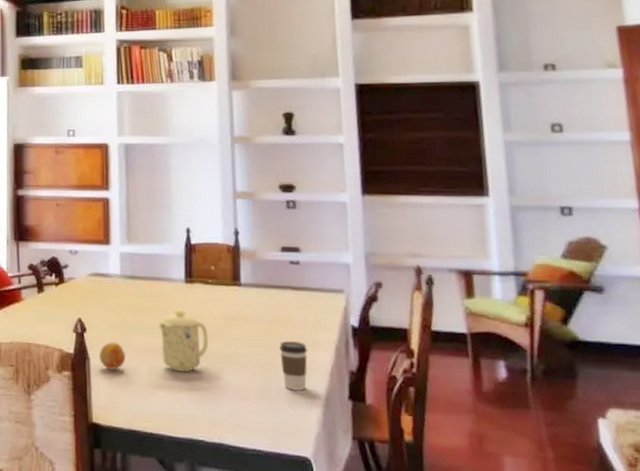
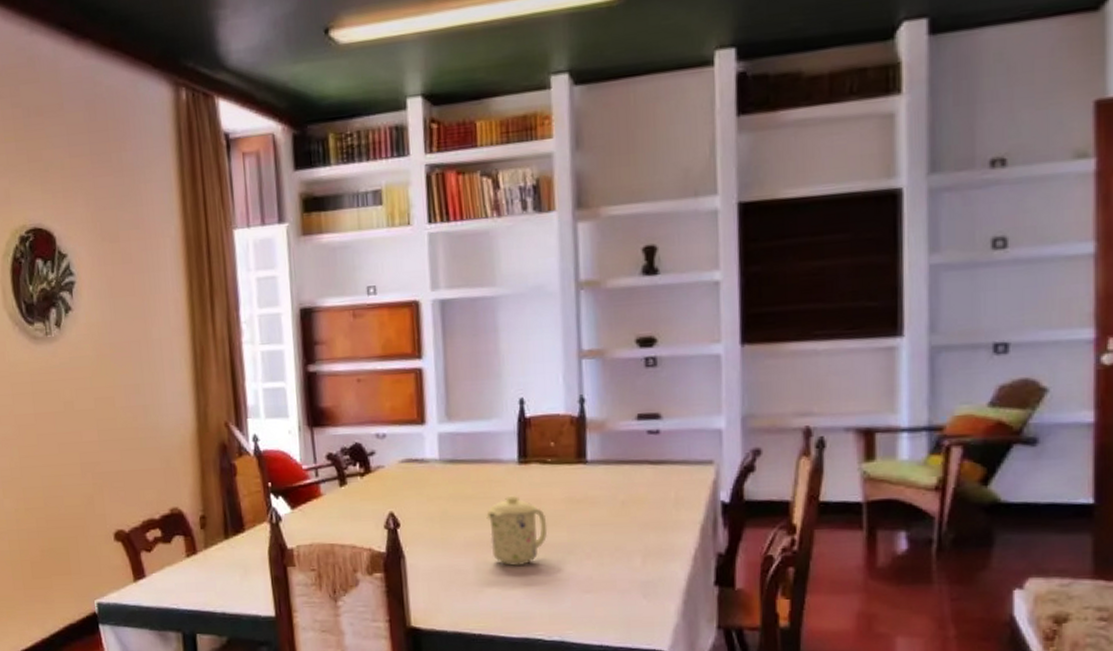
fruit: present [99,342,125,370] -> none [416,537,448,568]
coffee cup: present [279,342,308,392] -> none [633,524,668,580]

